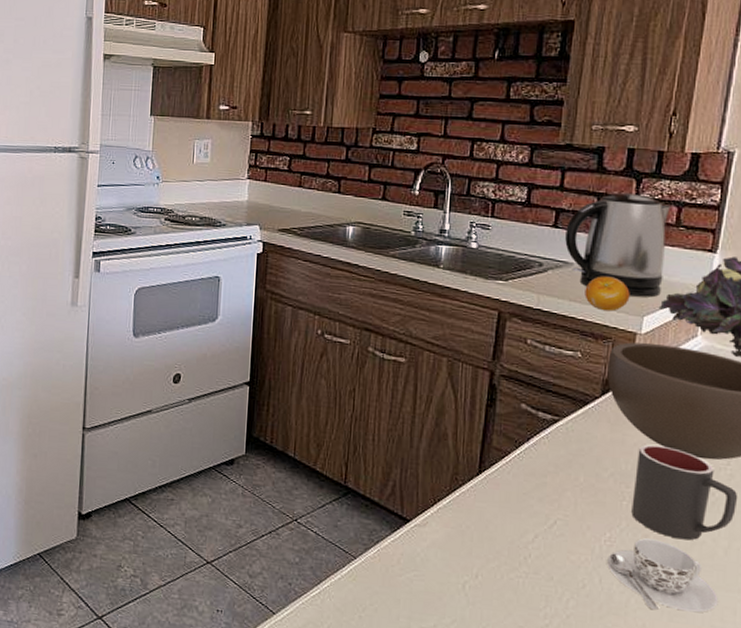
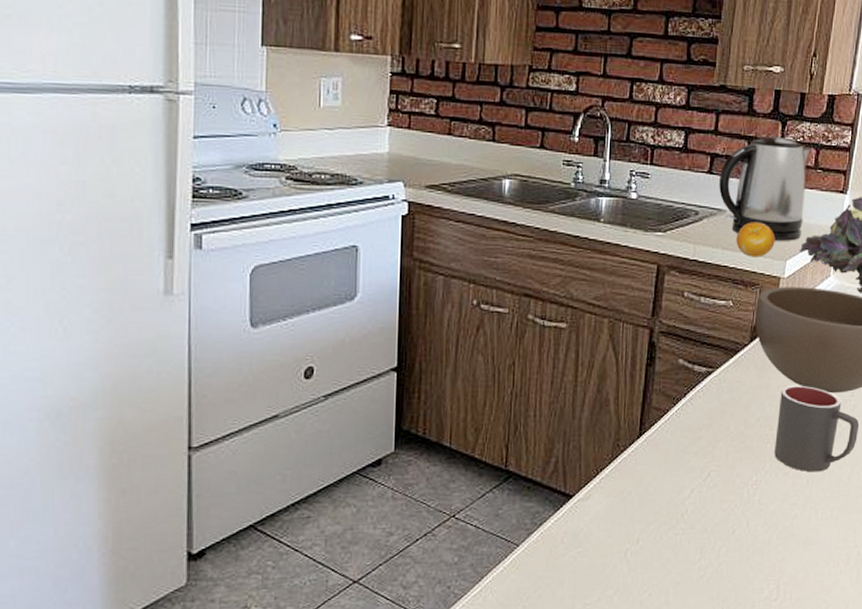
teacup: present [607,538,719,613] -> none [753,476,843,543]

